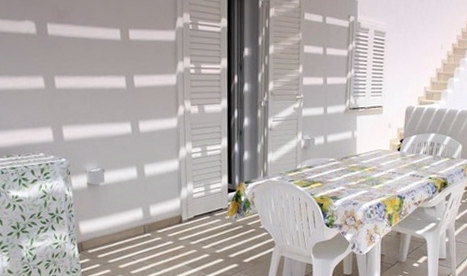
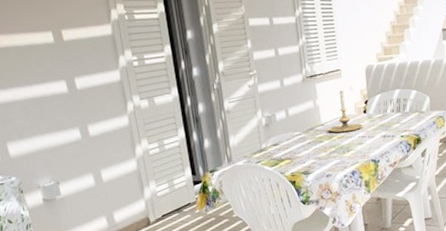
candle holder: none [361,126,395,166] -> present [327,90,363,133]

